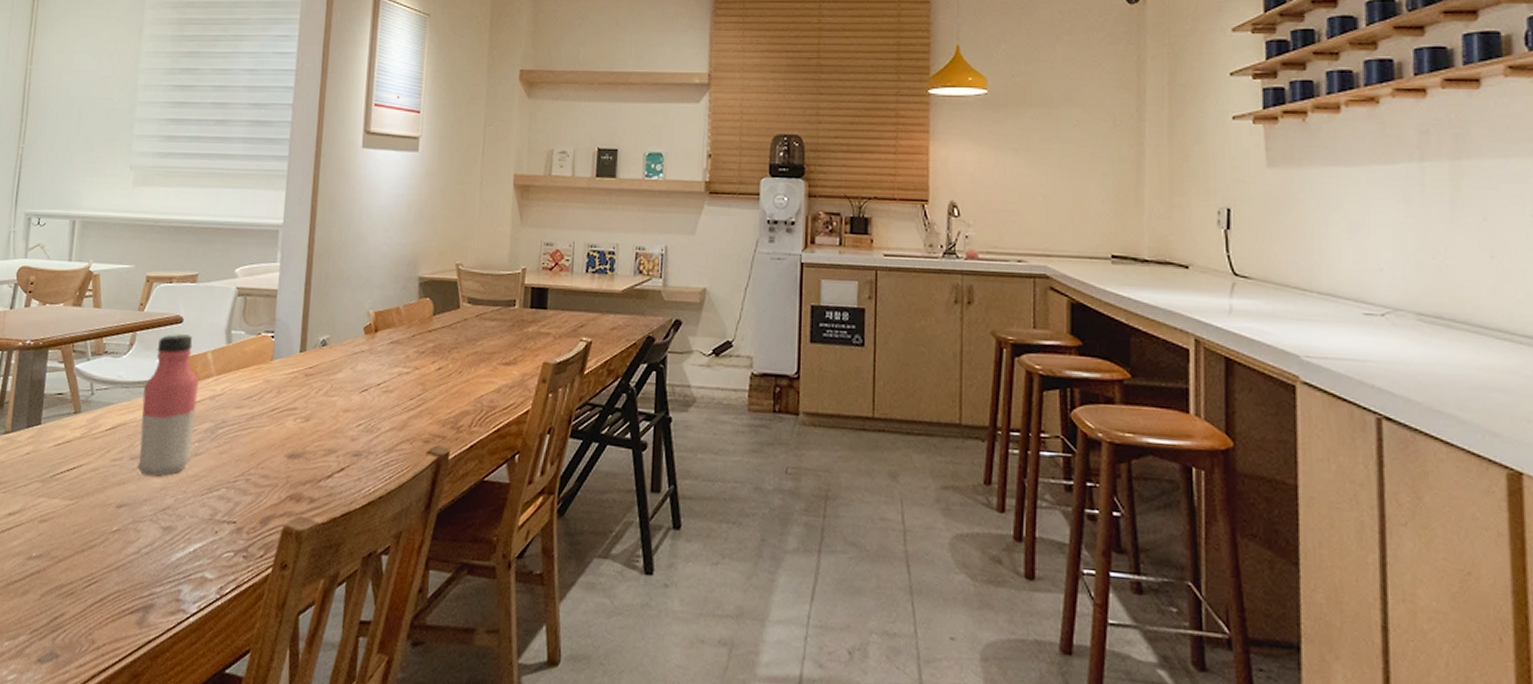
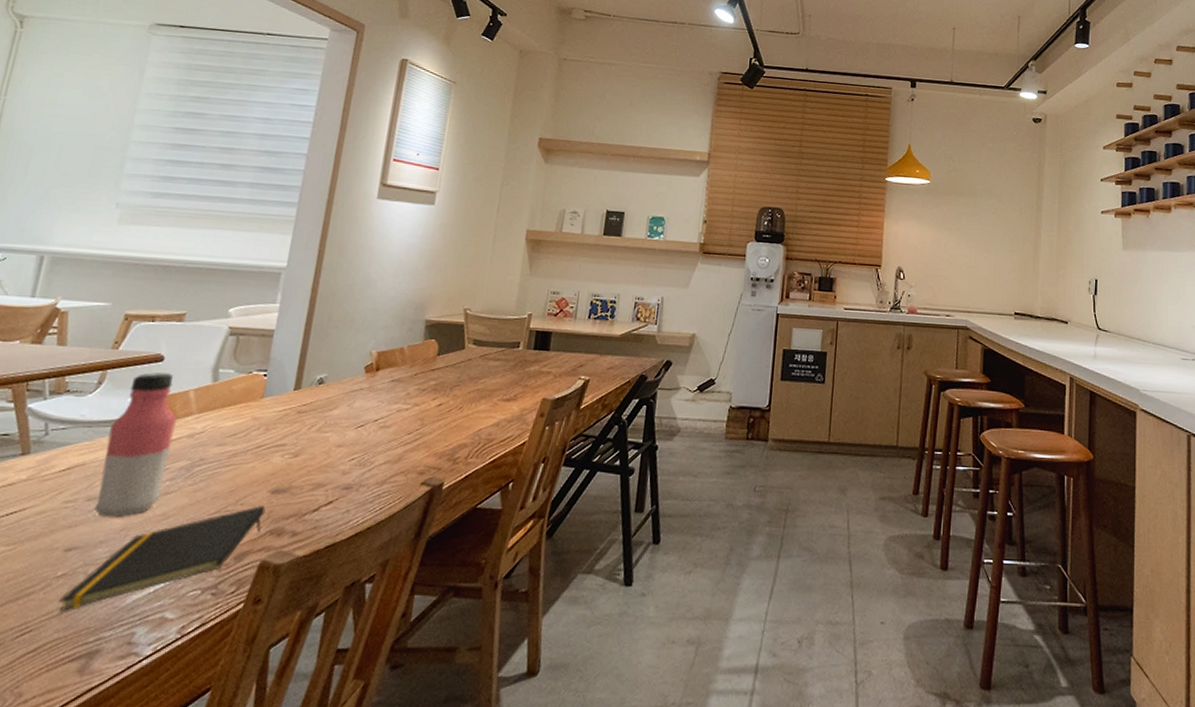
notepad: none [116,470,284,565] -> present [58,506,266,611]

